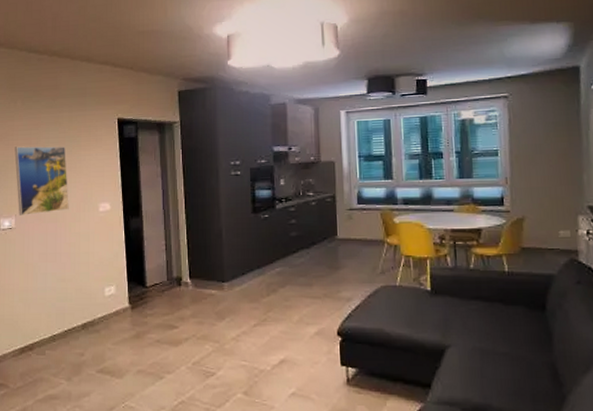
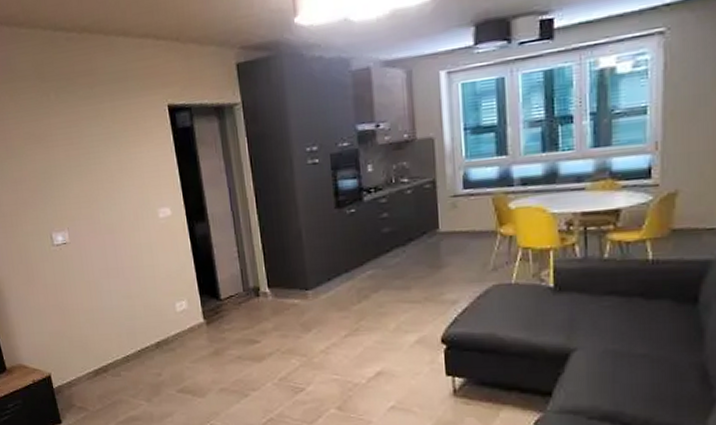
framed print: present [14,146,69,216] -> none [55,144,126,228]

